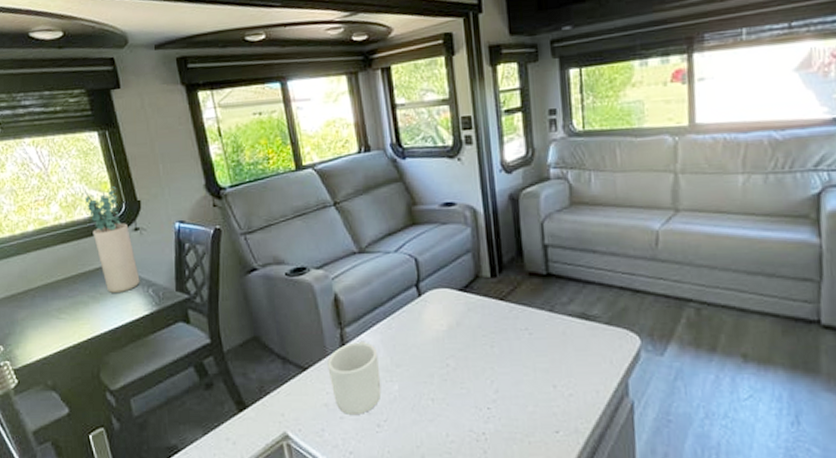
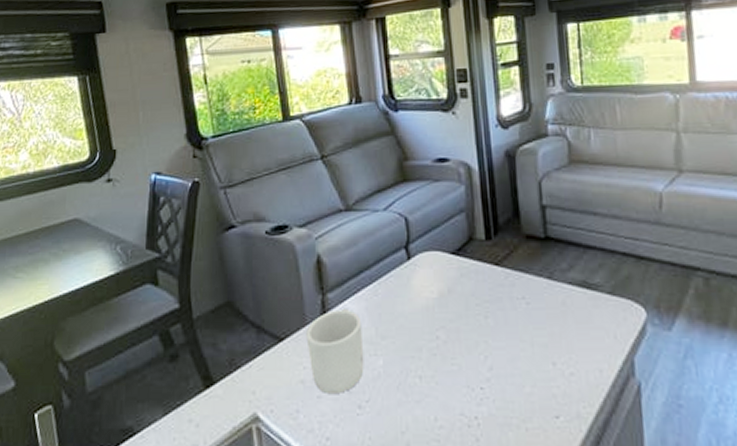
vase: present [84,181,140,294] -> none [57,128,108,251]

